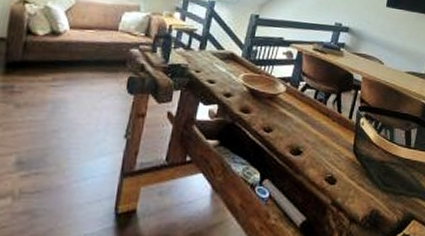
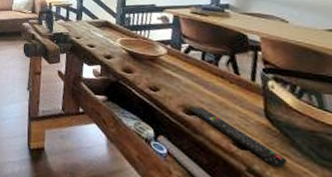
remote control: none [296,147,362,197] -> present [190,107,288,167]

